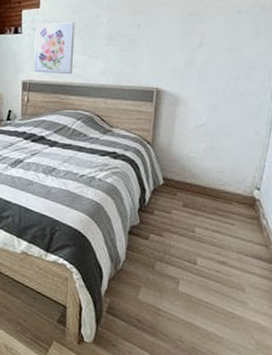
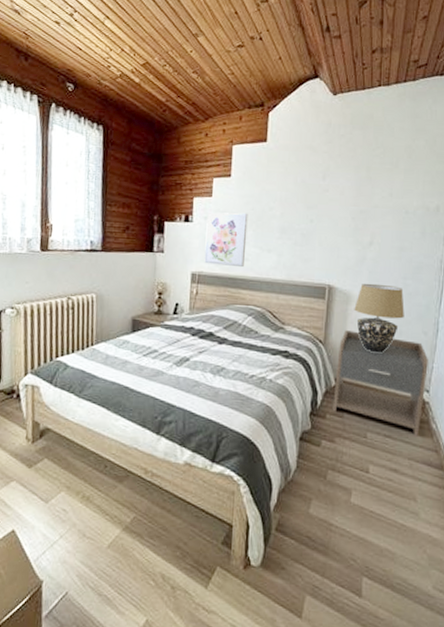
nightstand: none [160,132,260,232] -> present [332,330,428,437]
table lamp: none [182,85,235,153] -> present [354,283,404,353]

